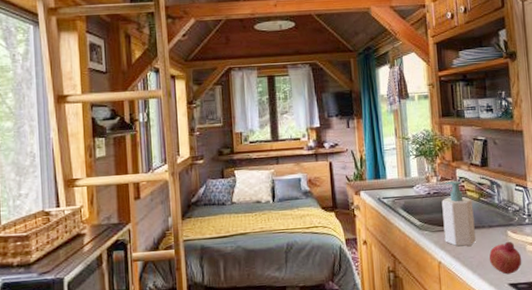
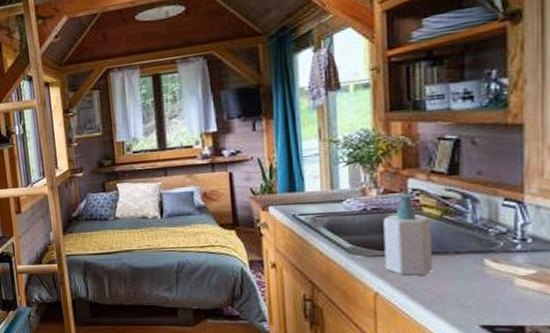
fruit: present [489,242,522,275] -> none [451,273,505,314]

